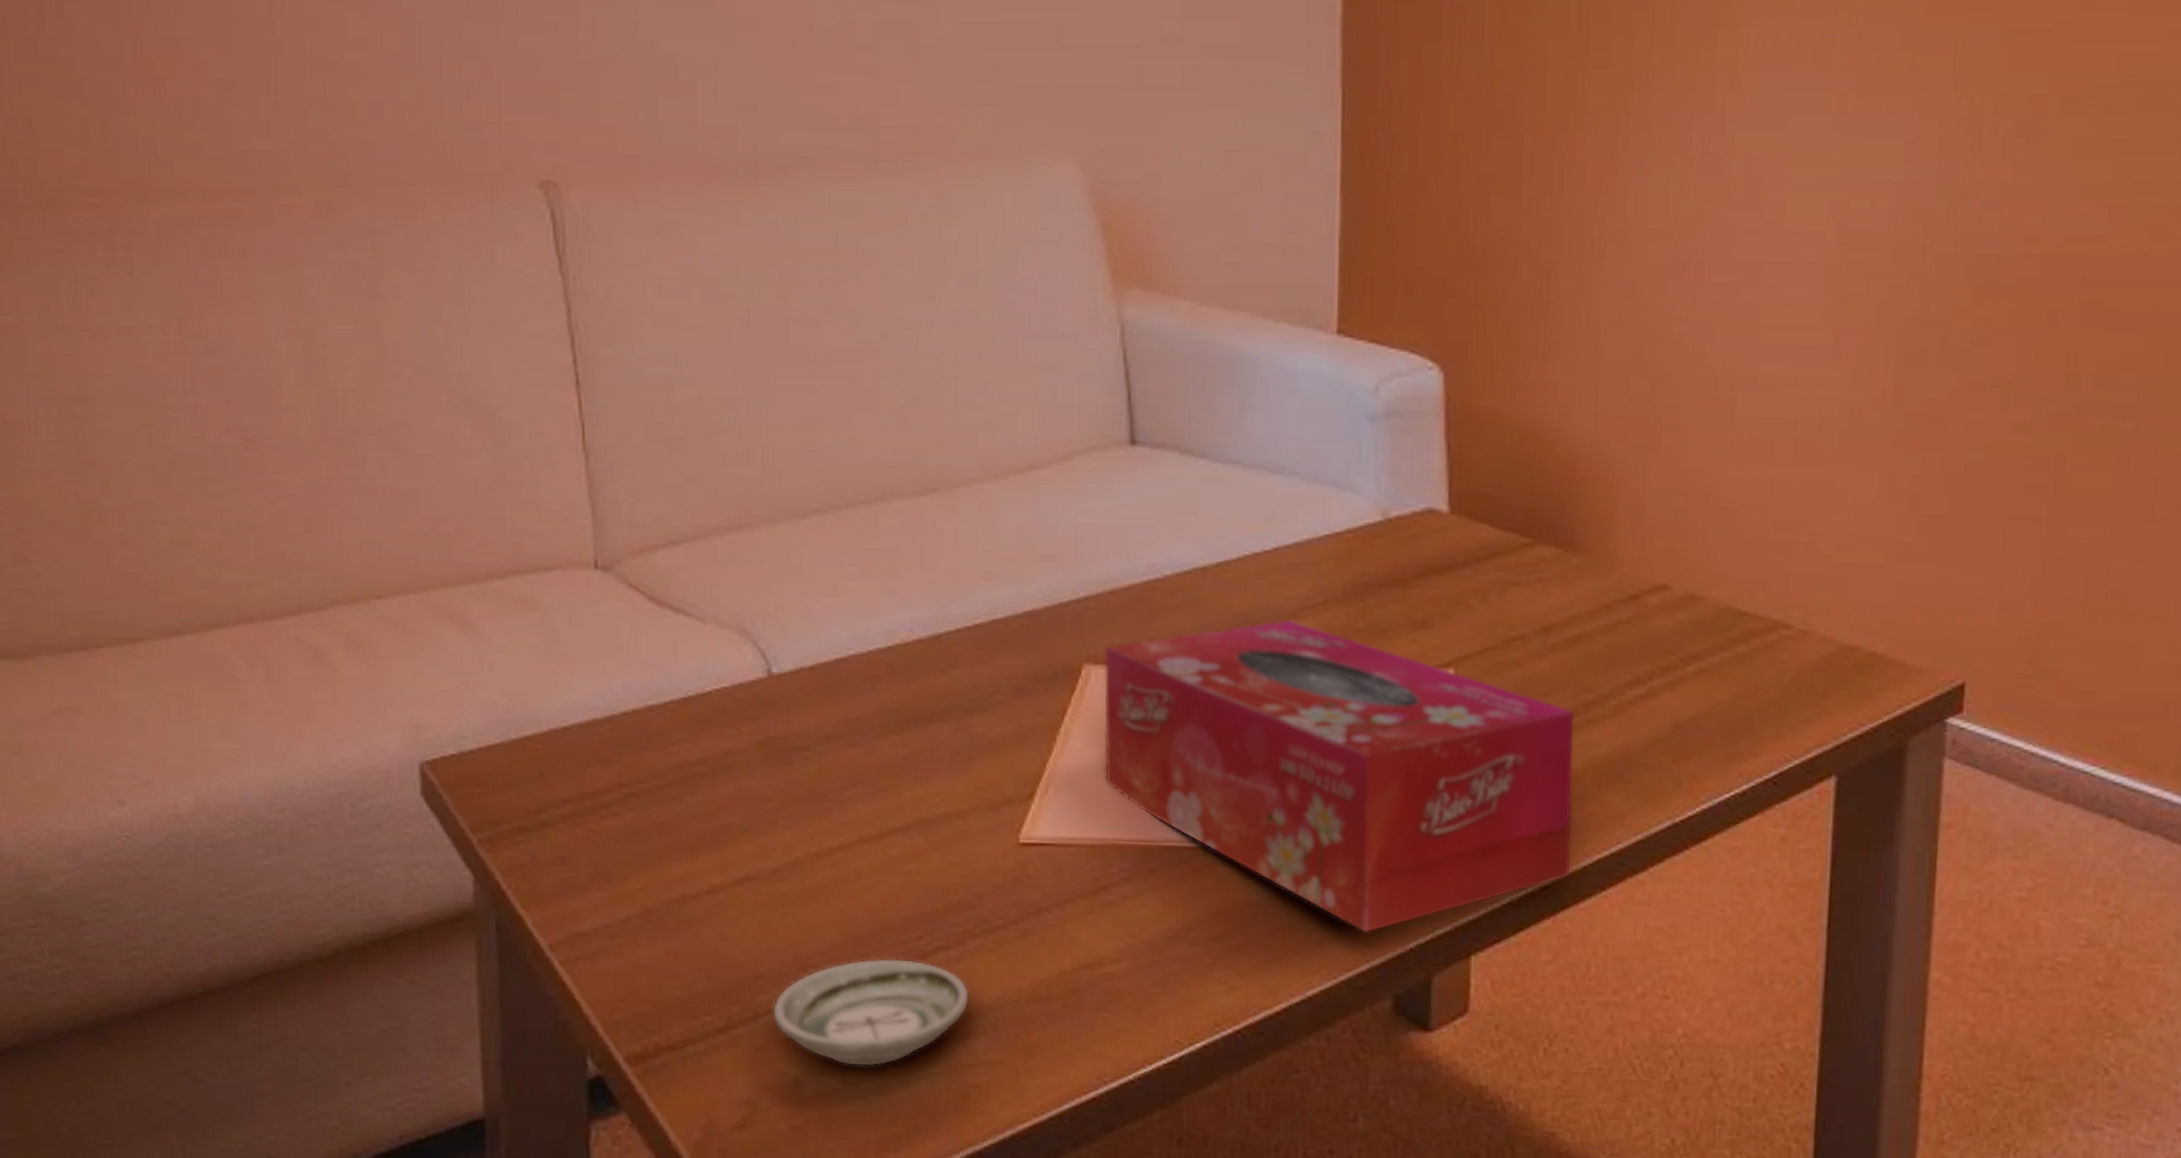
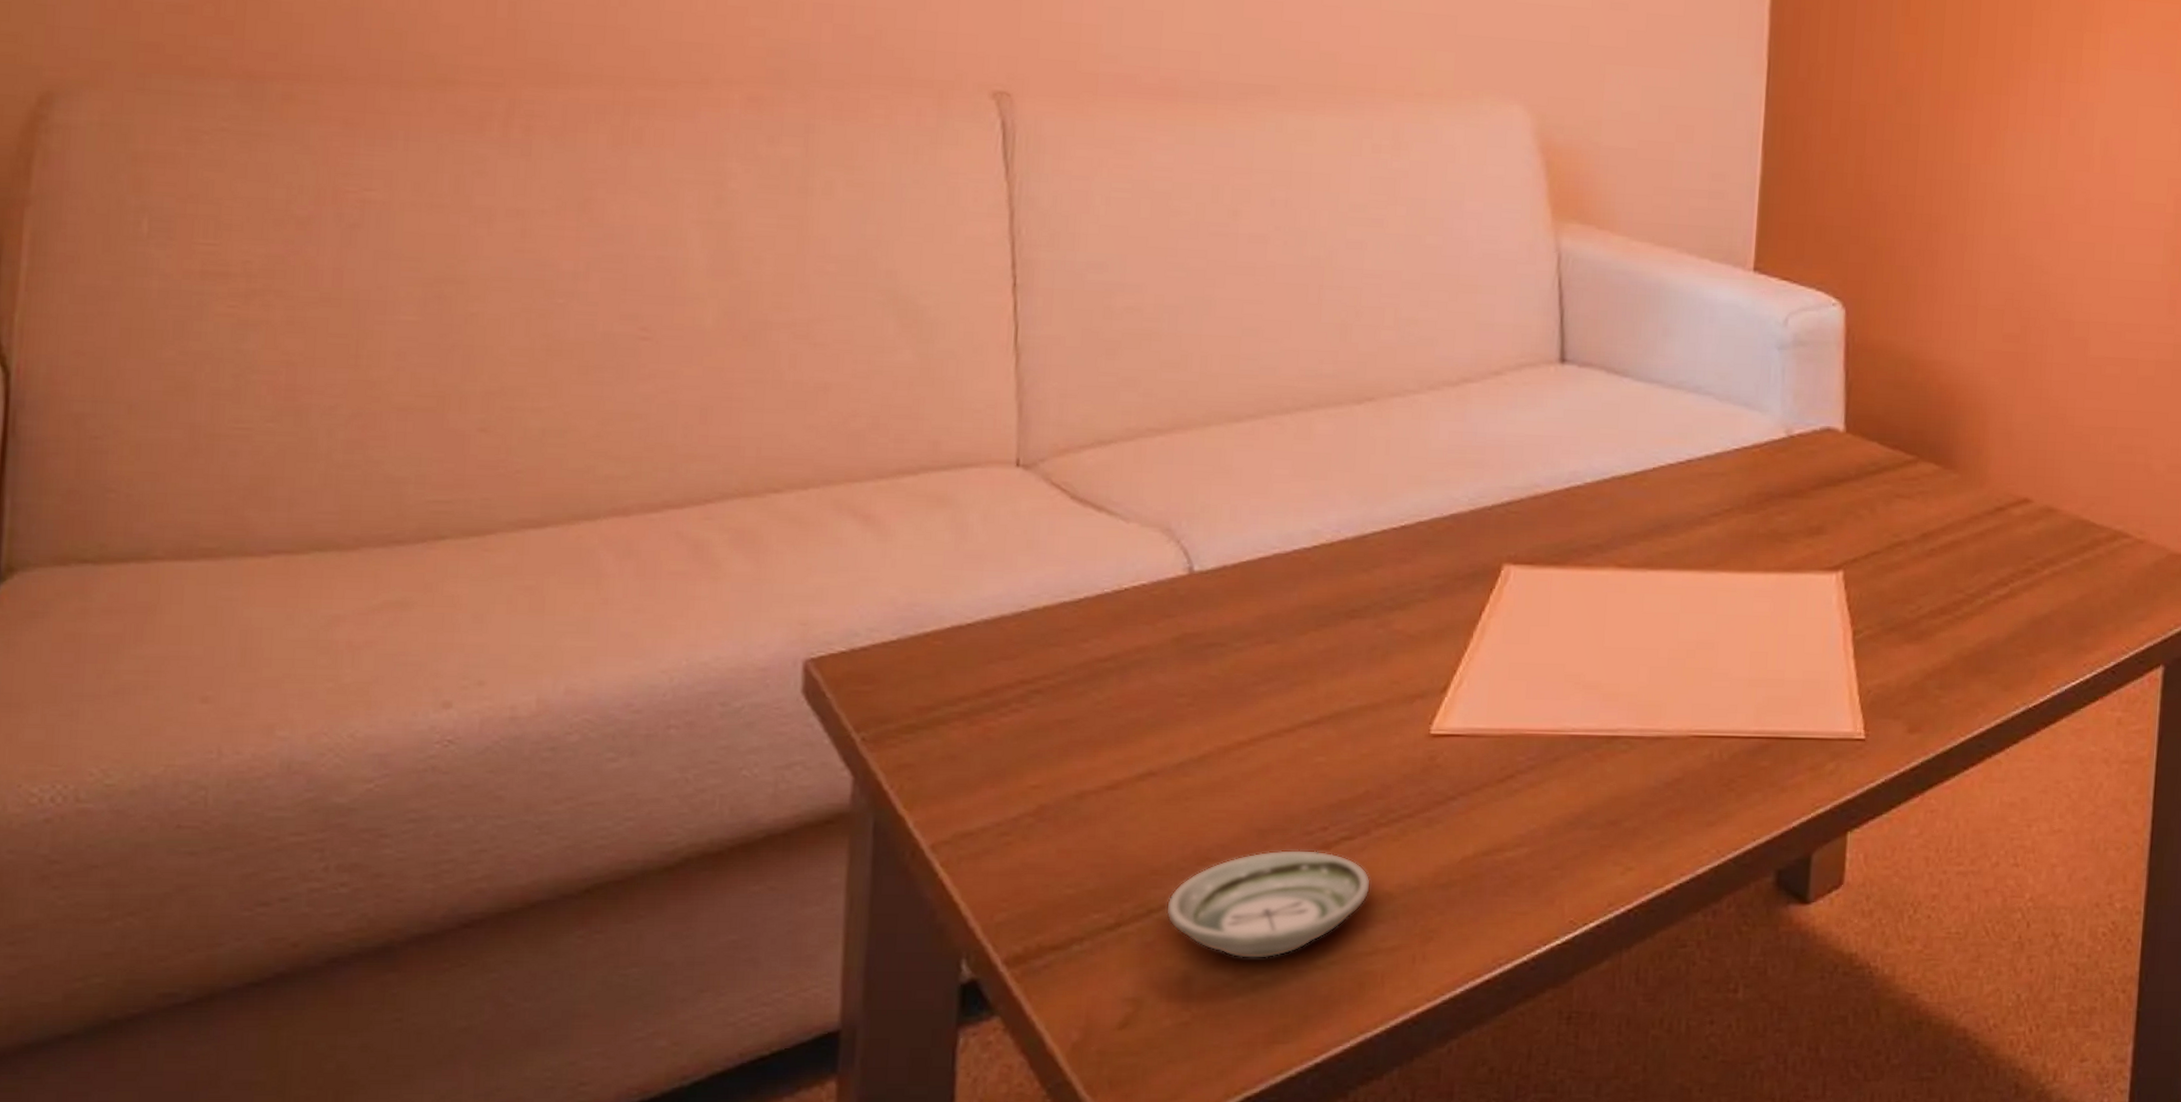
tissue box: present [1103,619,1575,933] -> none [1517,524,1947,814]

